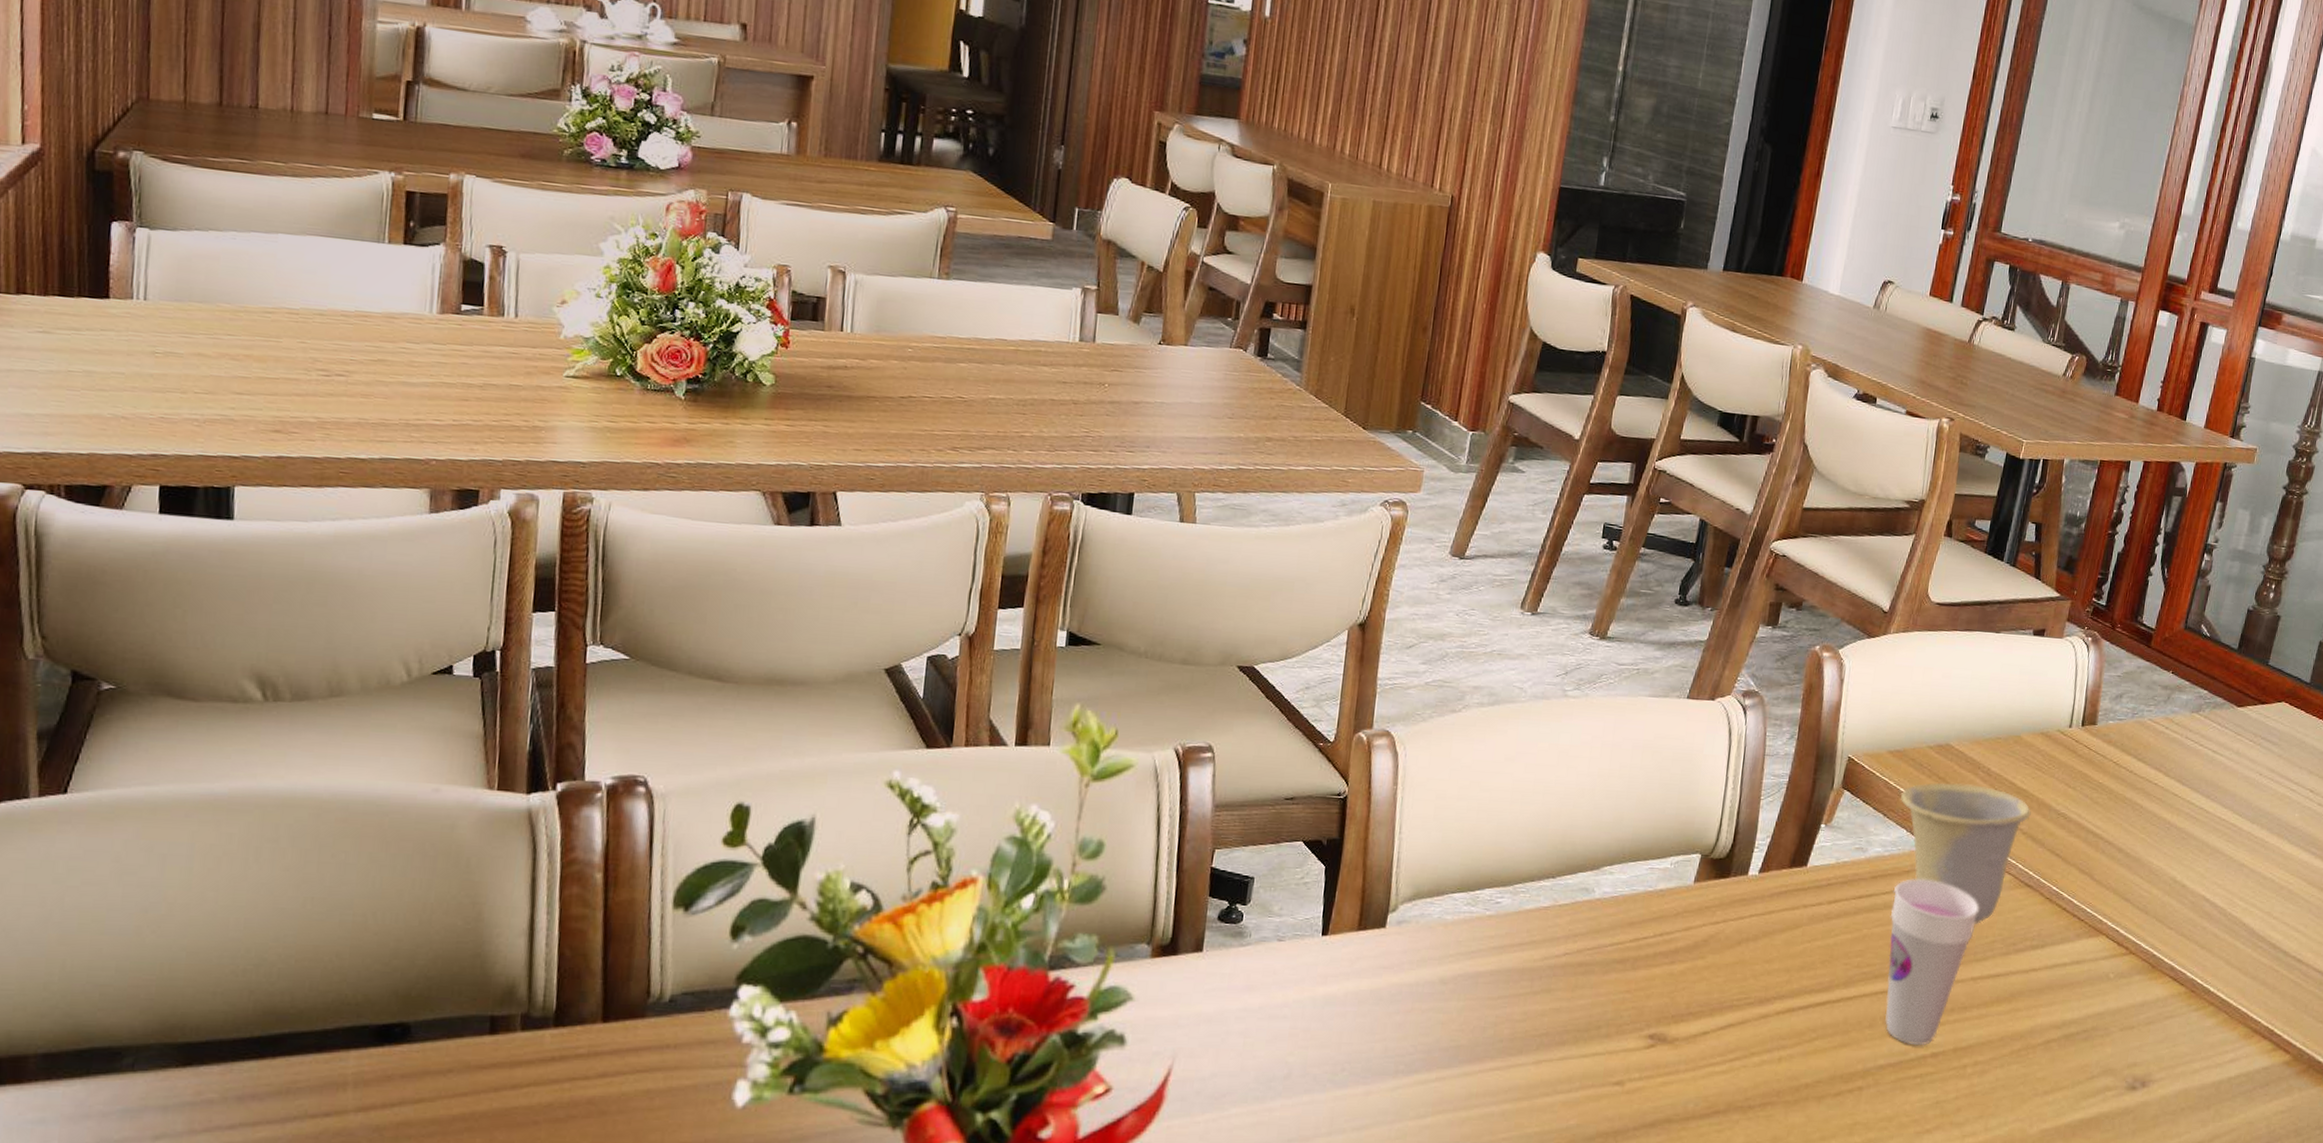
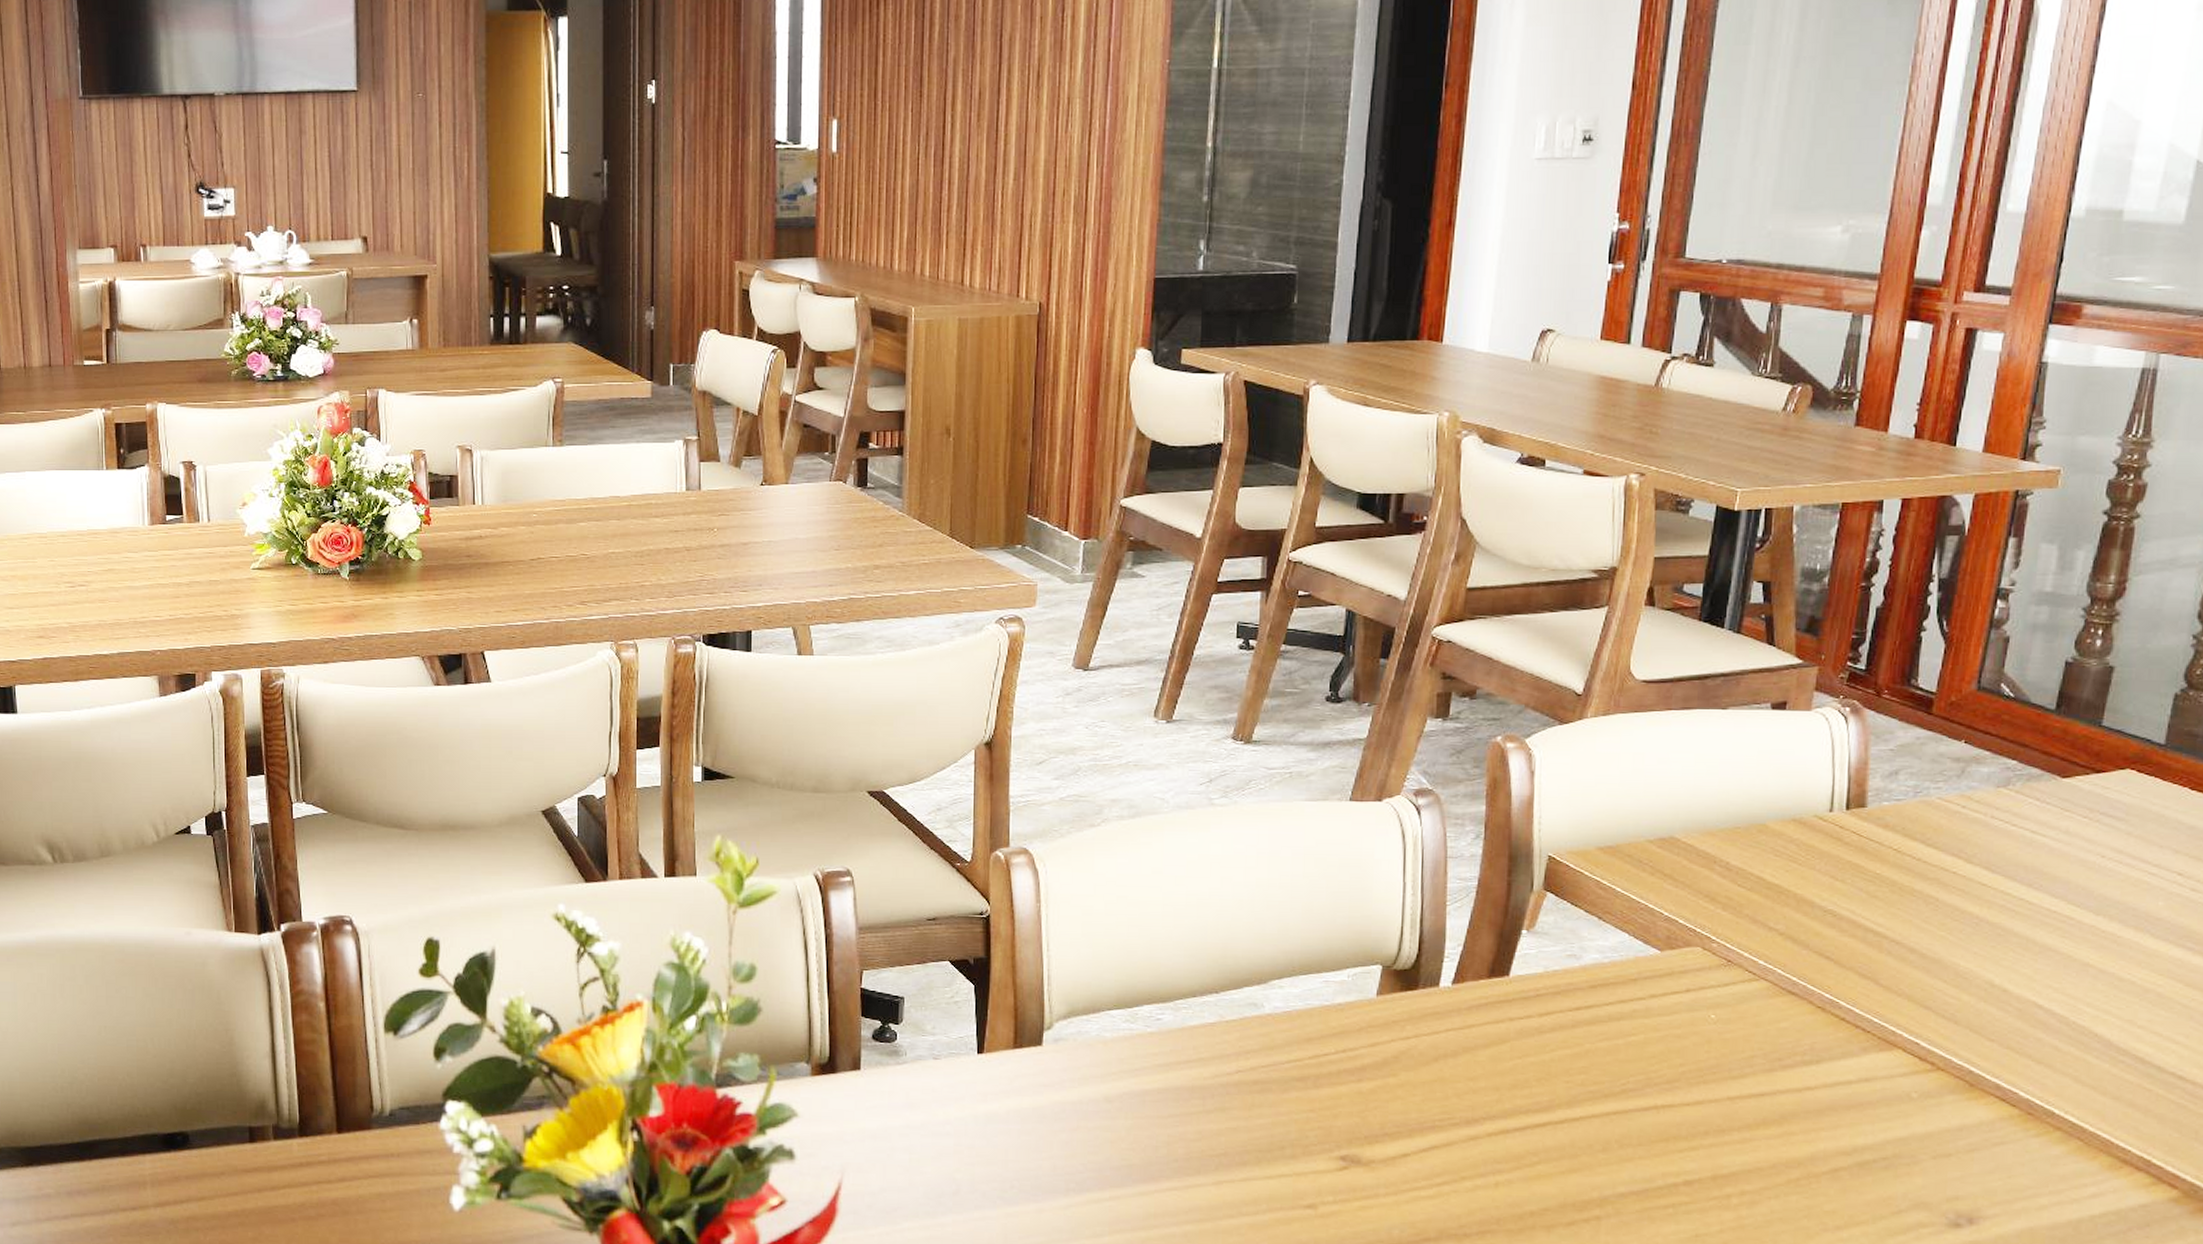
cup: present [1885,879,1980,1046] -> none [1617,987,1731,1173]
cup: present [1900,783,2031,924] -> none [1617,880,1788,1037]

